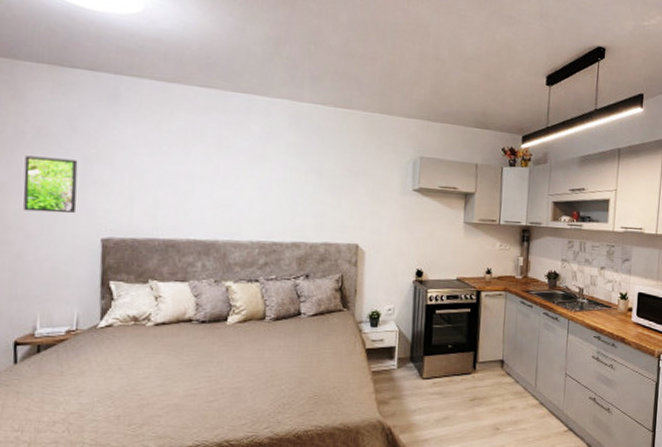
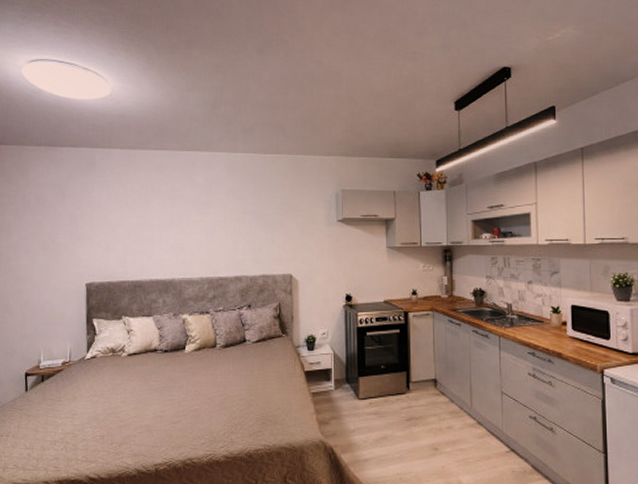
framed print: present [23,156,78,214] -> none [29,220,67,265]

